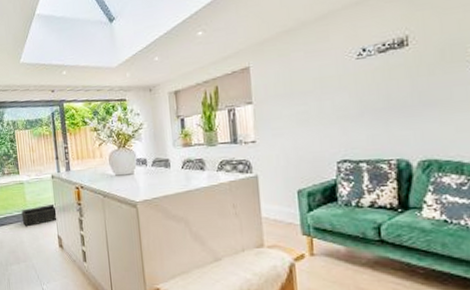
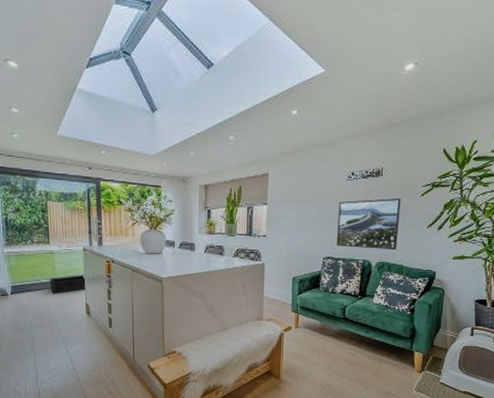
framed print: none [349,71,448,145] -> present [336,198,401,251]

